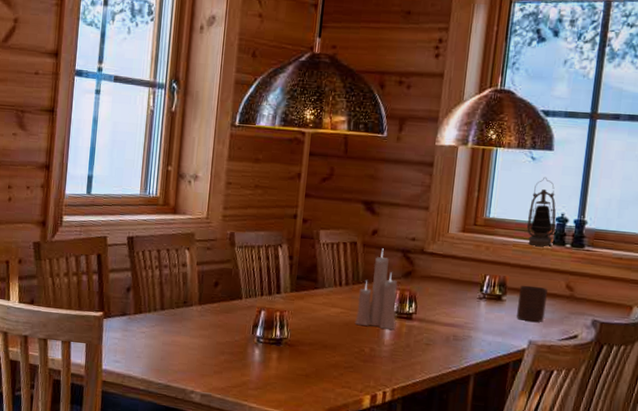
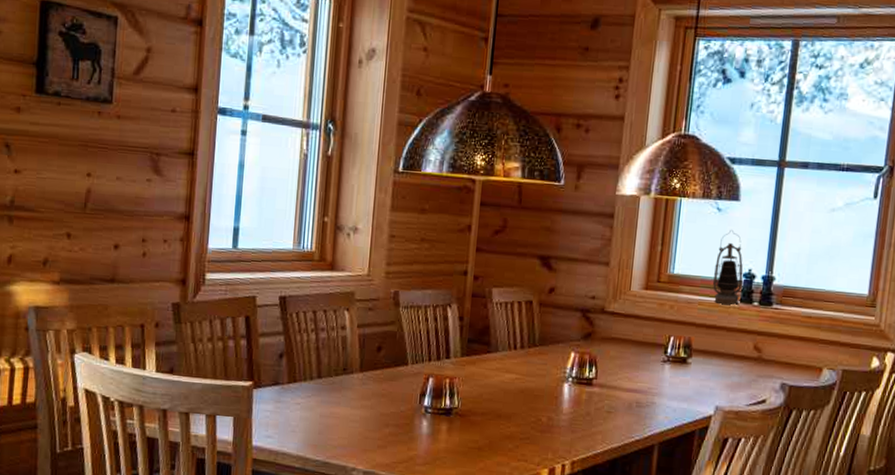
candle: present [354,248,397,330] -> none [531,307,576,397]
cup: present [517,285,548,322] -> none [702,346,735,386]

